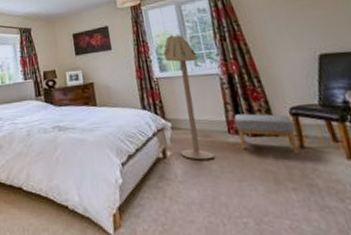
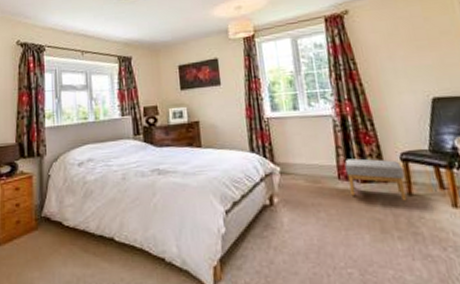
floor lamp: present [163,34,215,160] -> none [275,70,323,208]

